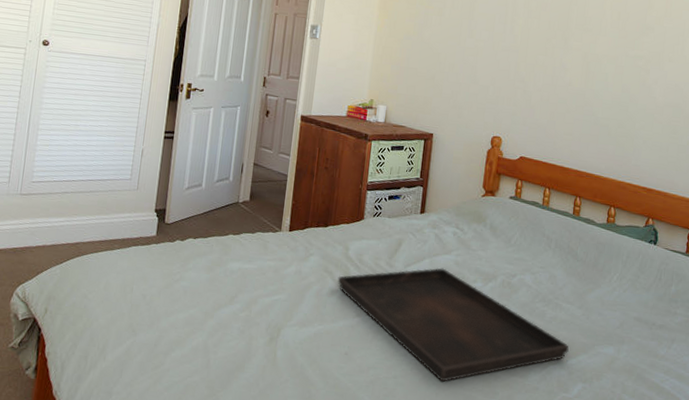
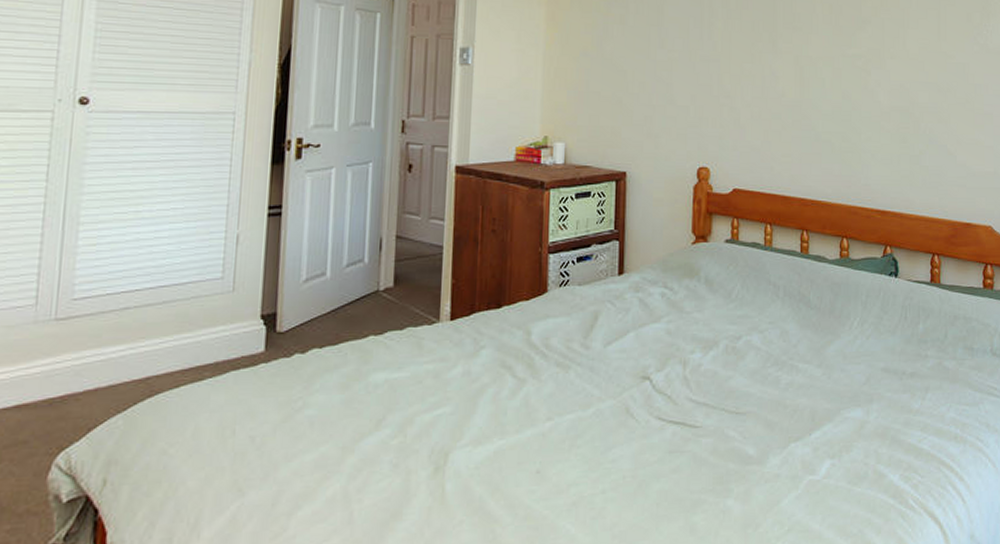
serving tray: present [337,267,569,382] -> none [519,341,811,487]

